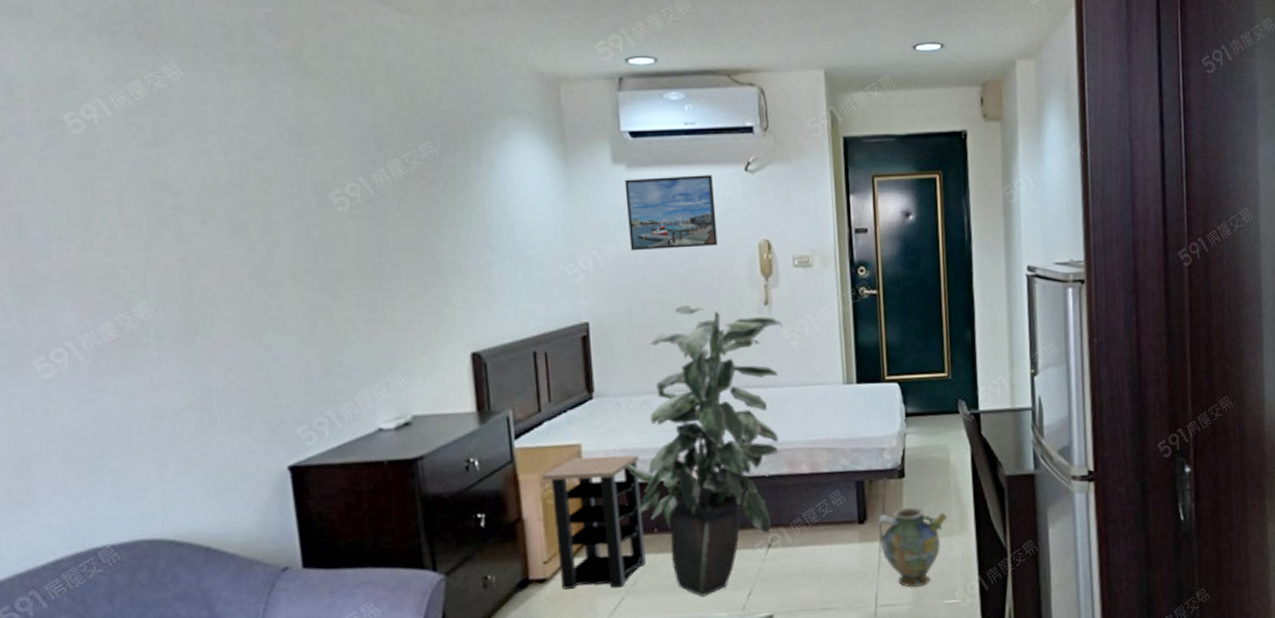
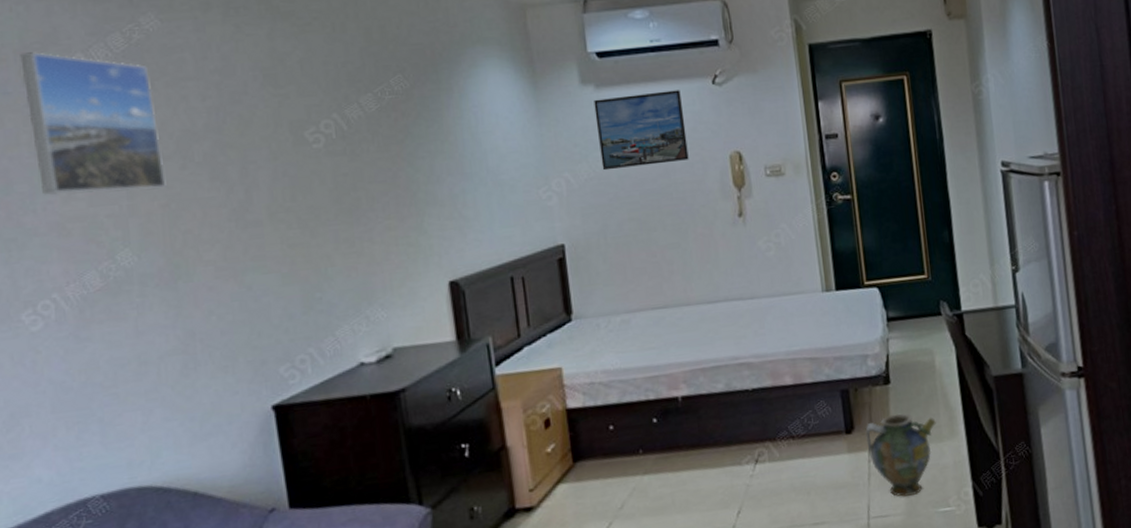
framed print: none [36,95,186,243] -> present [20,52,167,195]
side table: present [542,455,646,590] -> none [524,375,632,517]
indoor plant: present [624,304,783,597] -> none [606,220,761,517]

